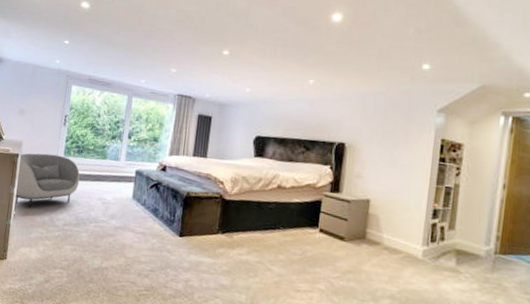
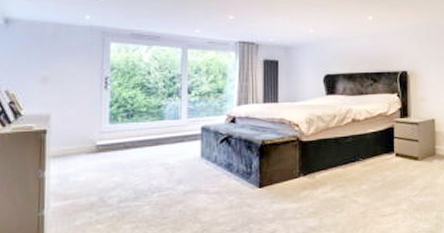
armchair: present [14,153,80,208] -> none [45,123,133,191]

